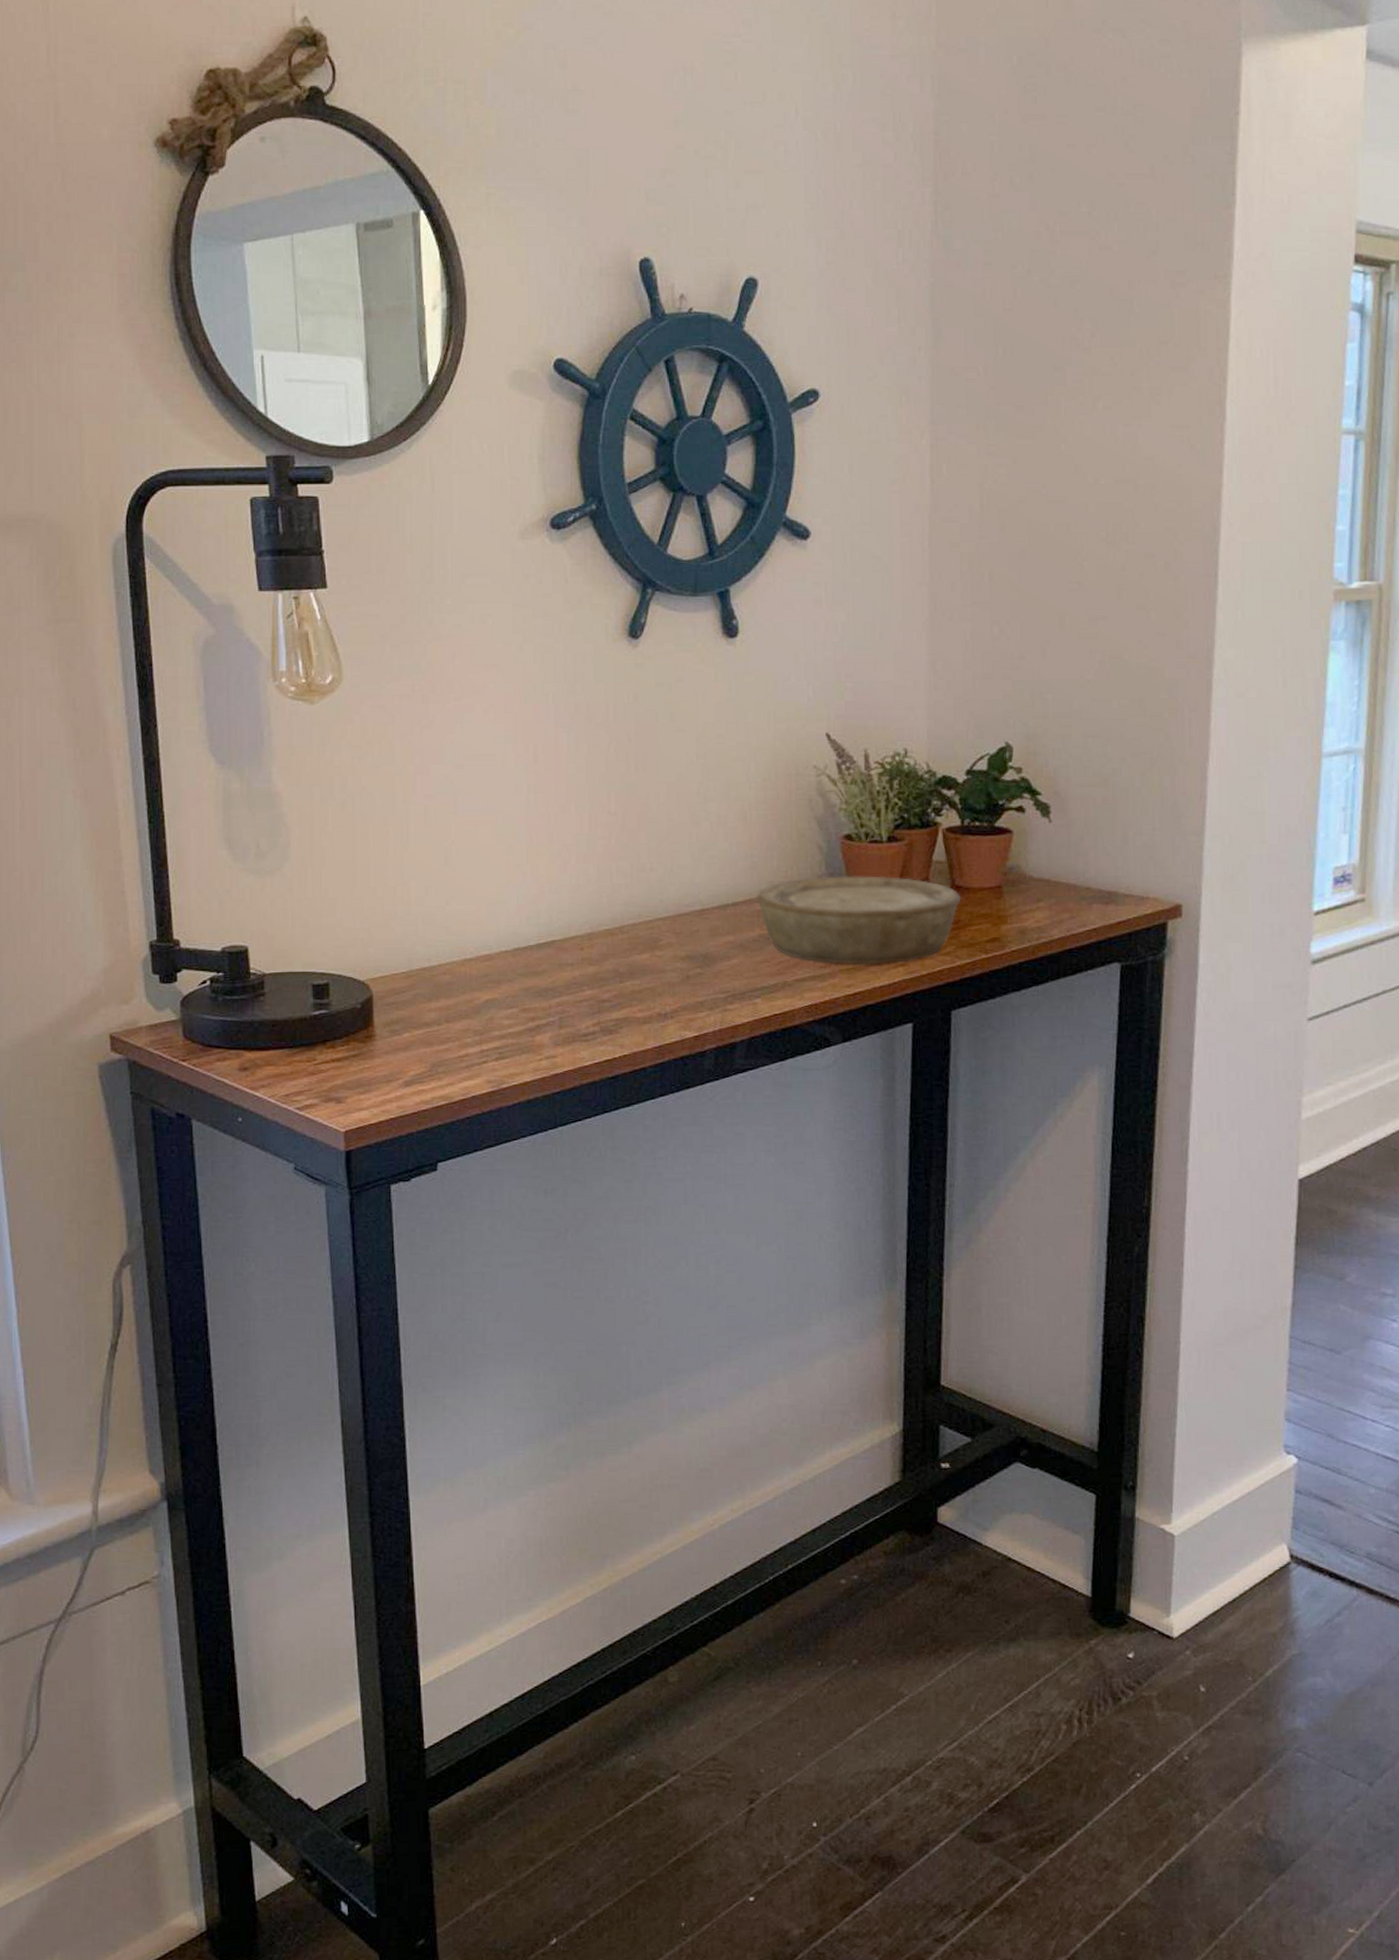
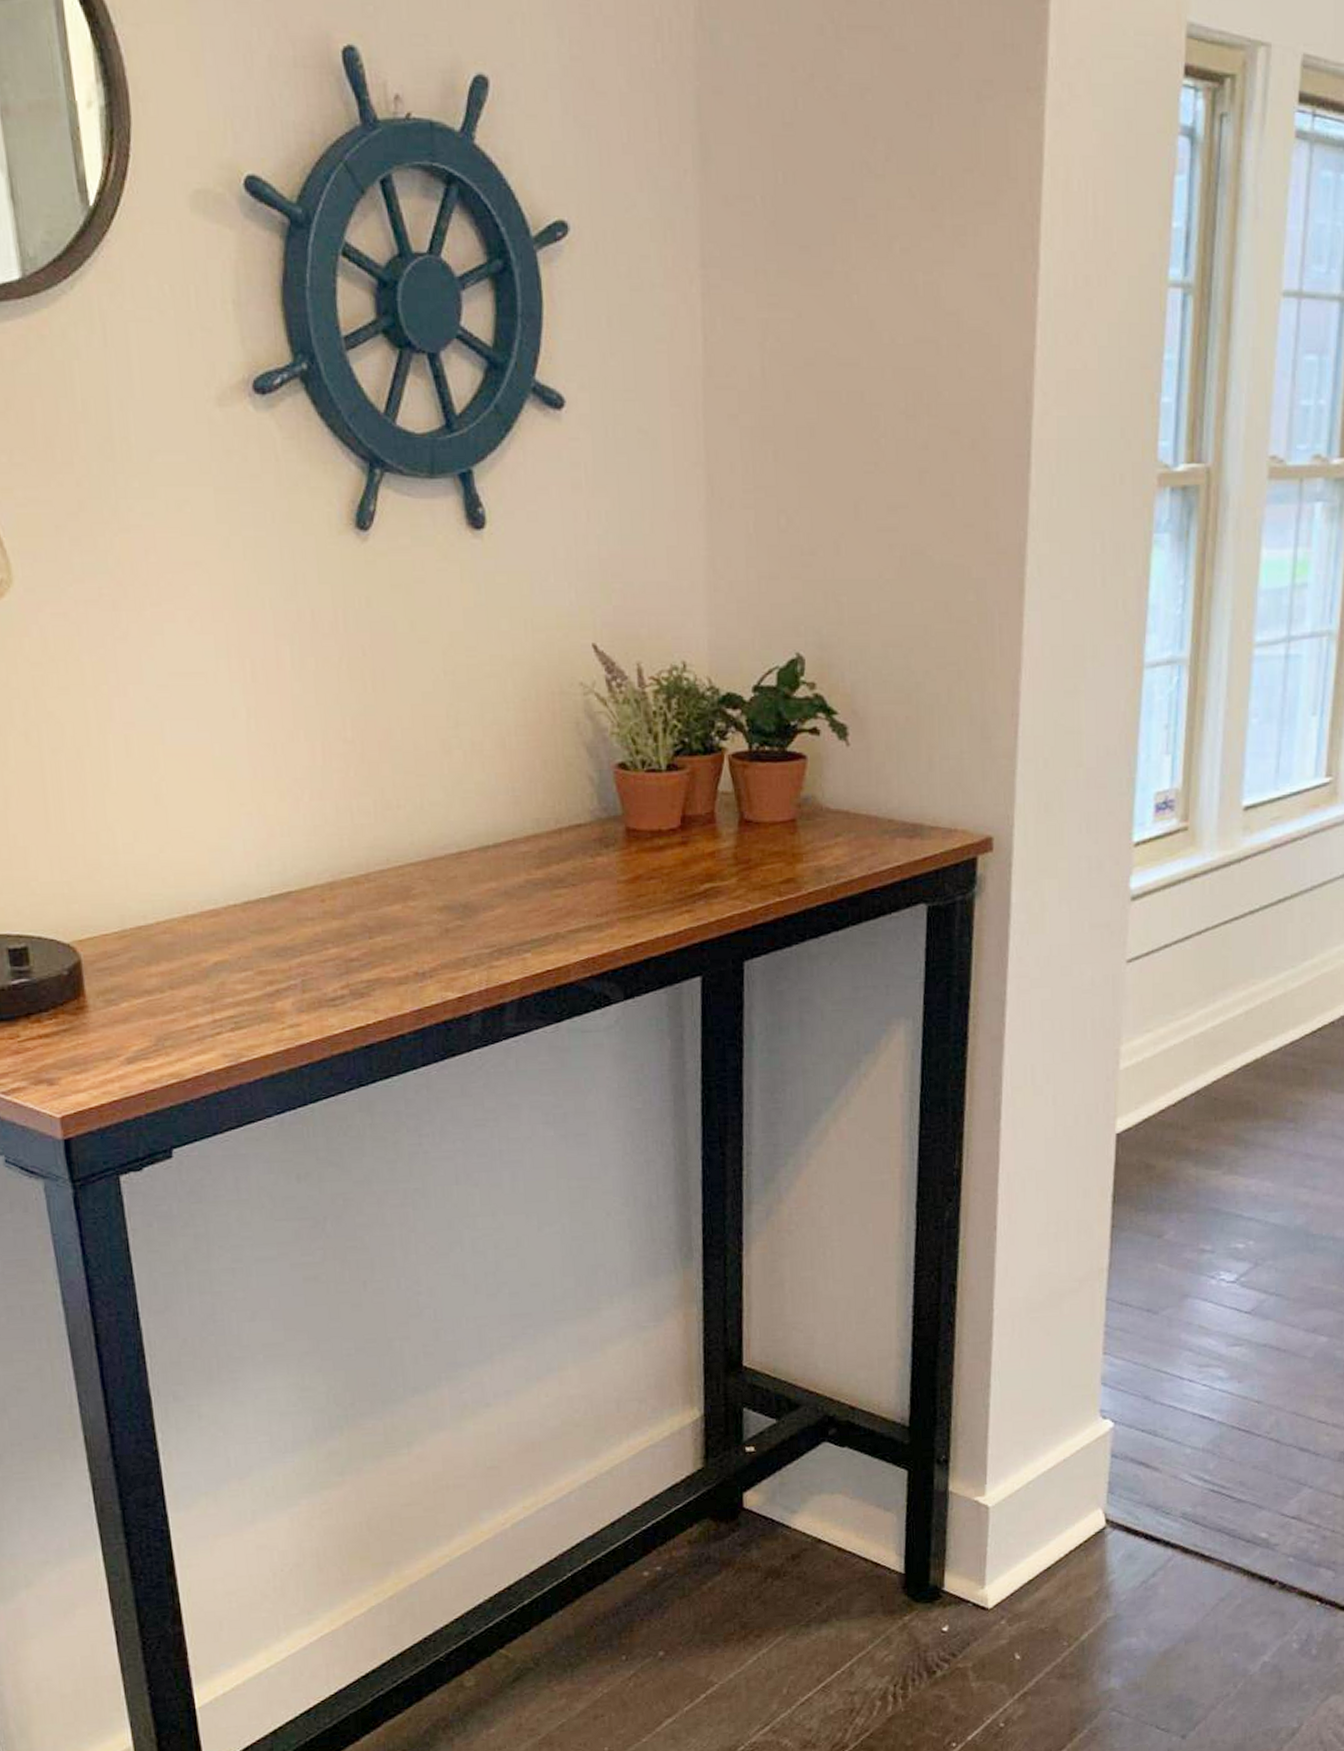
bowl: present [755,876,960,965] -> none [519,810,750,912]

